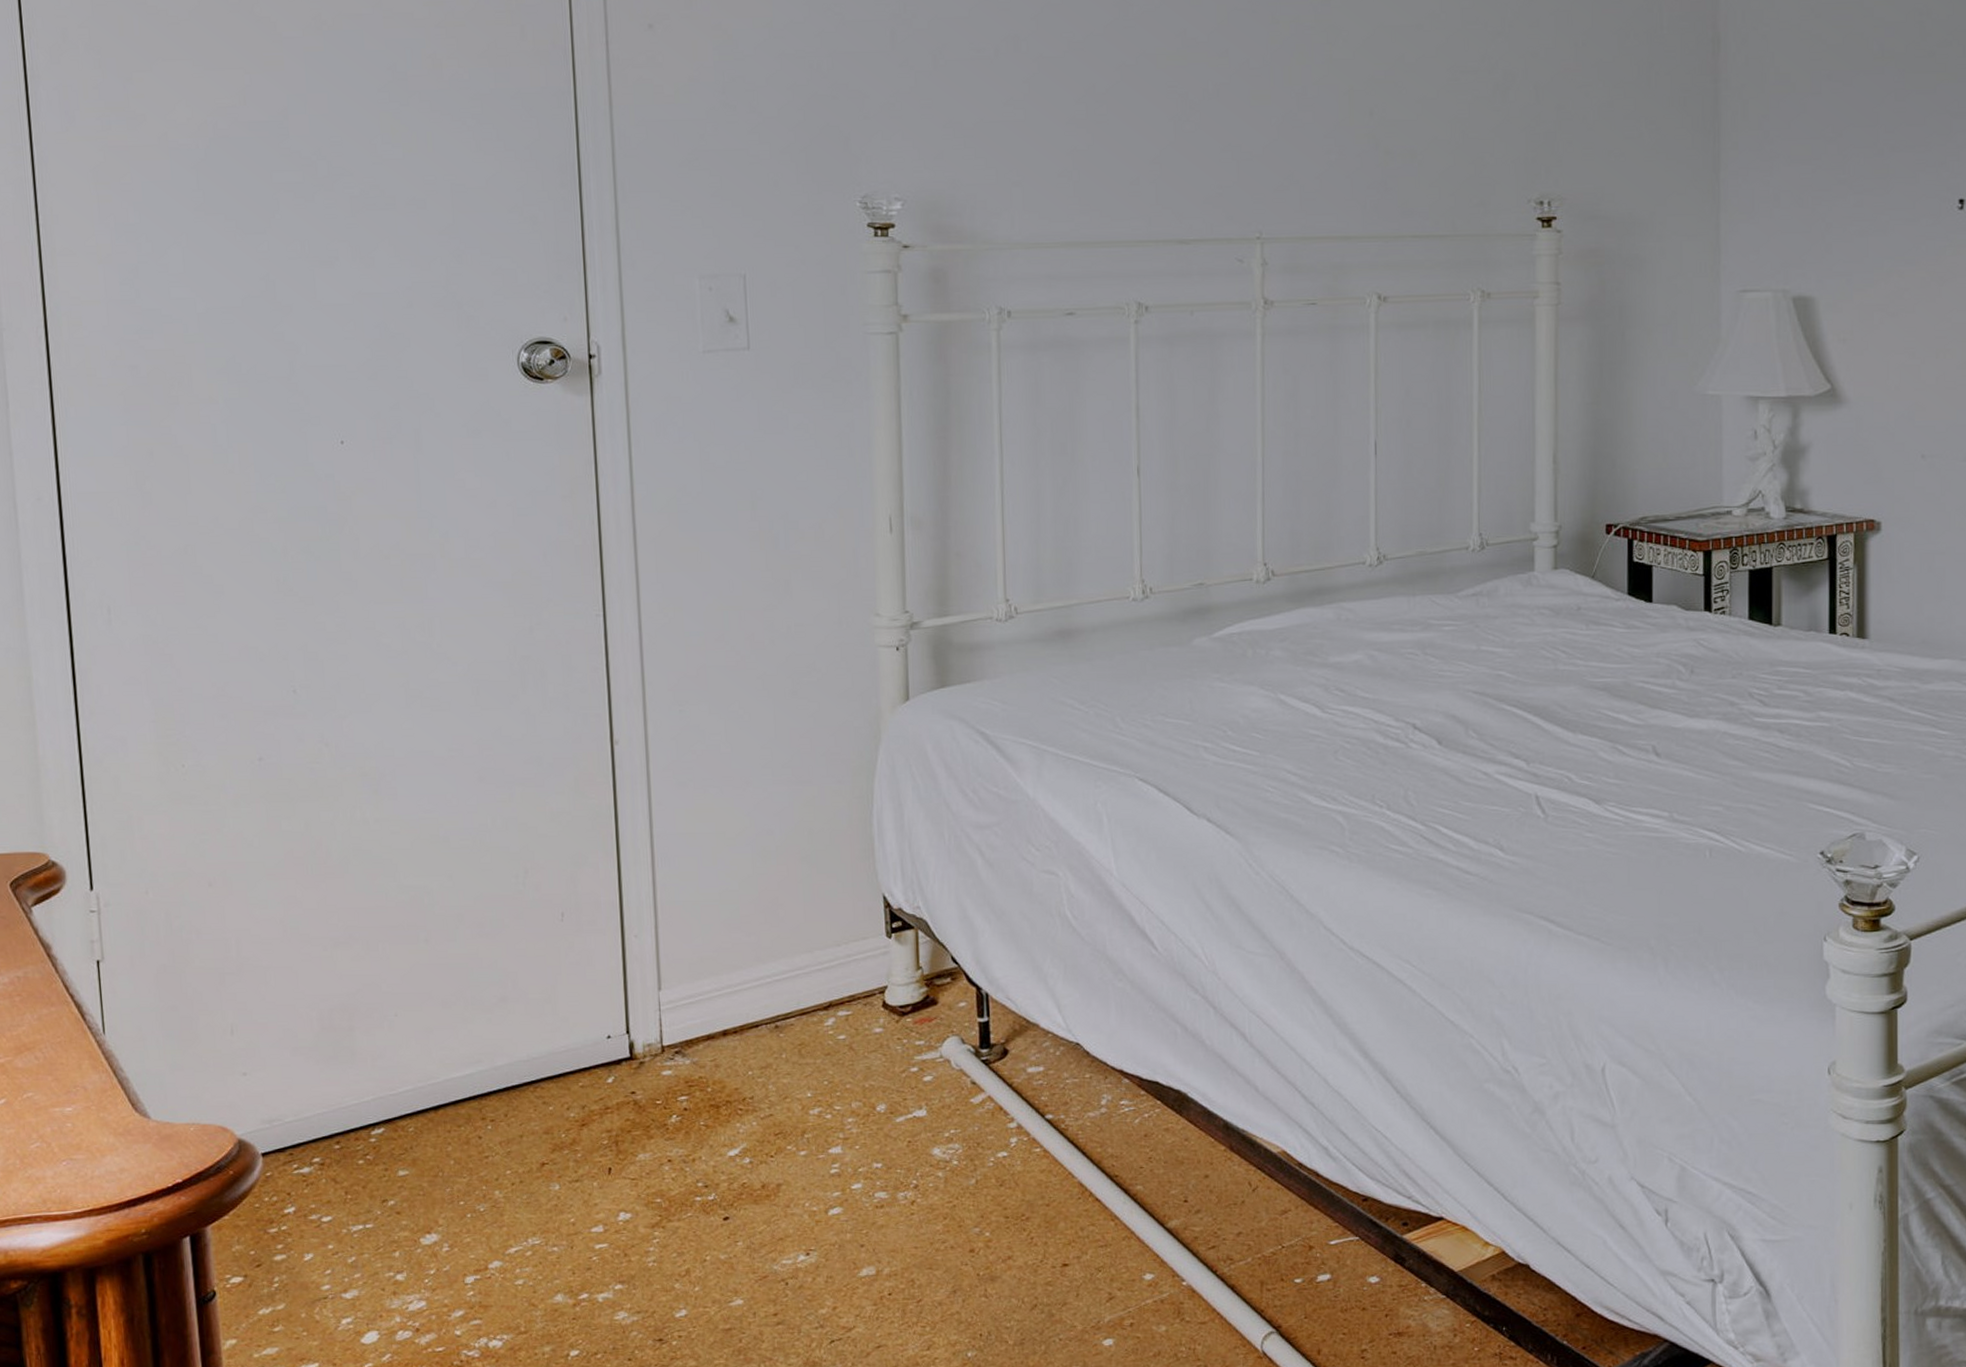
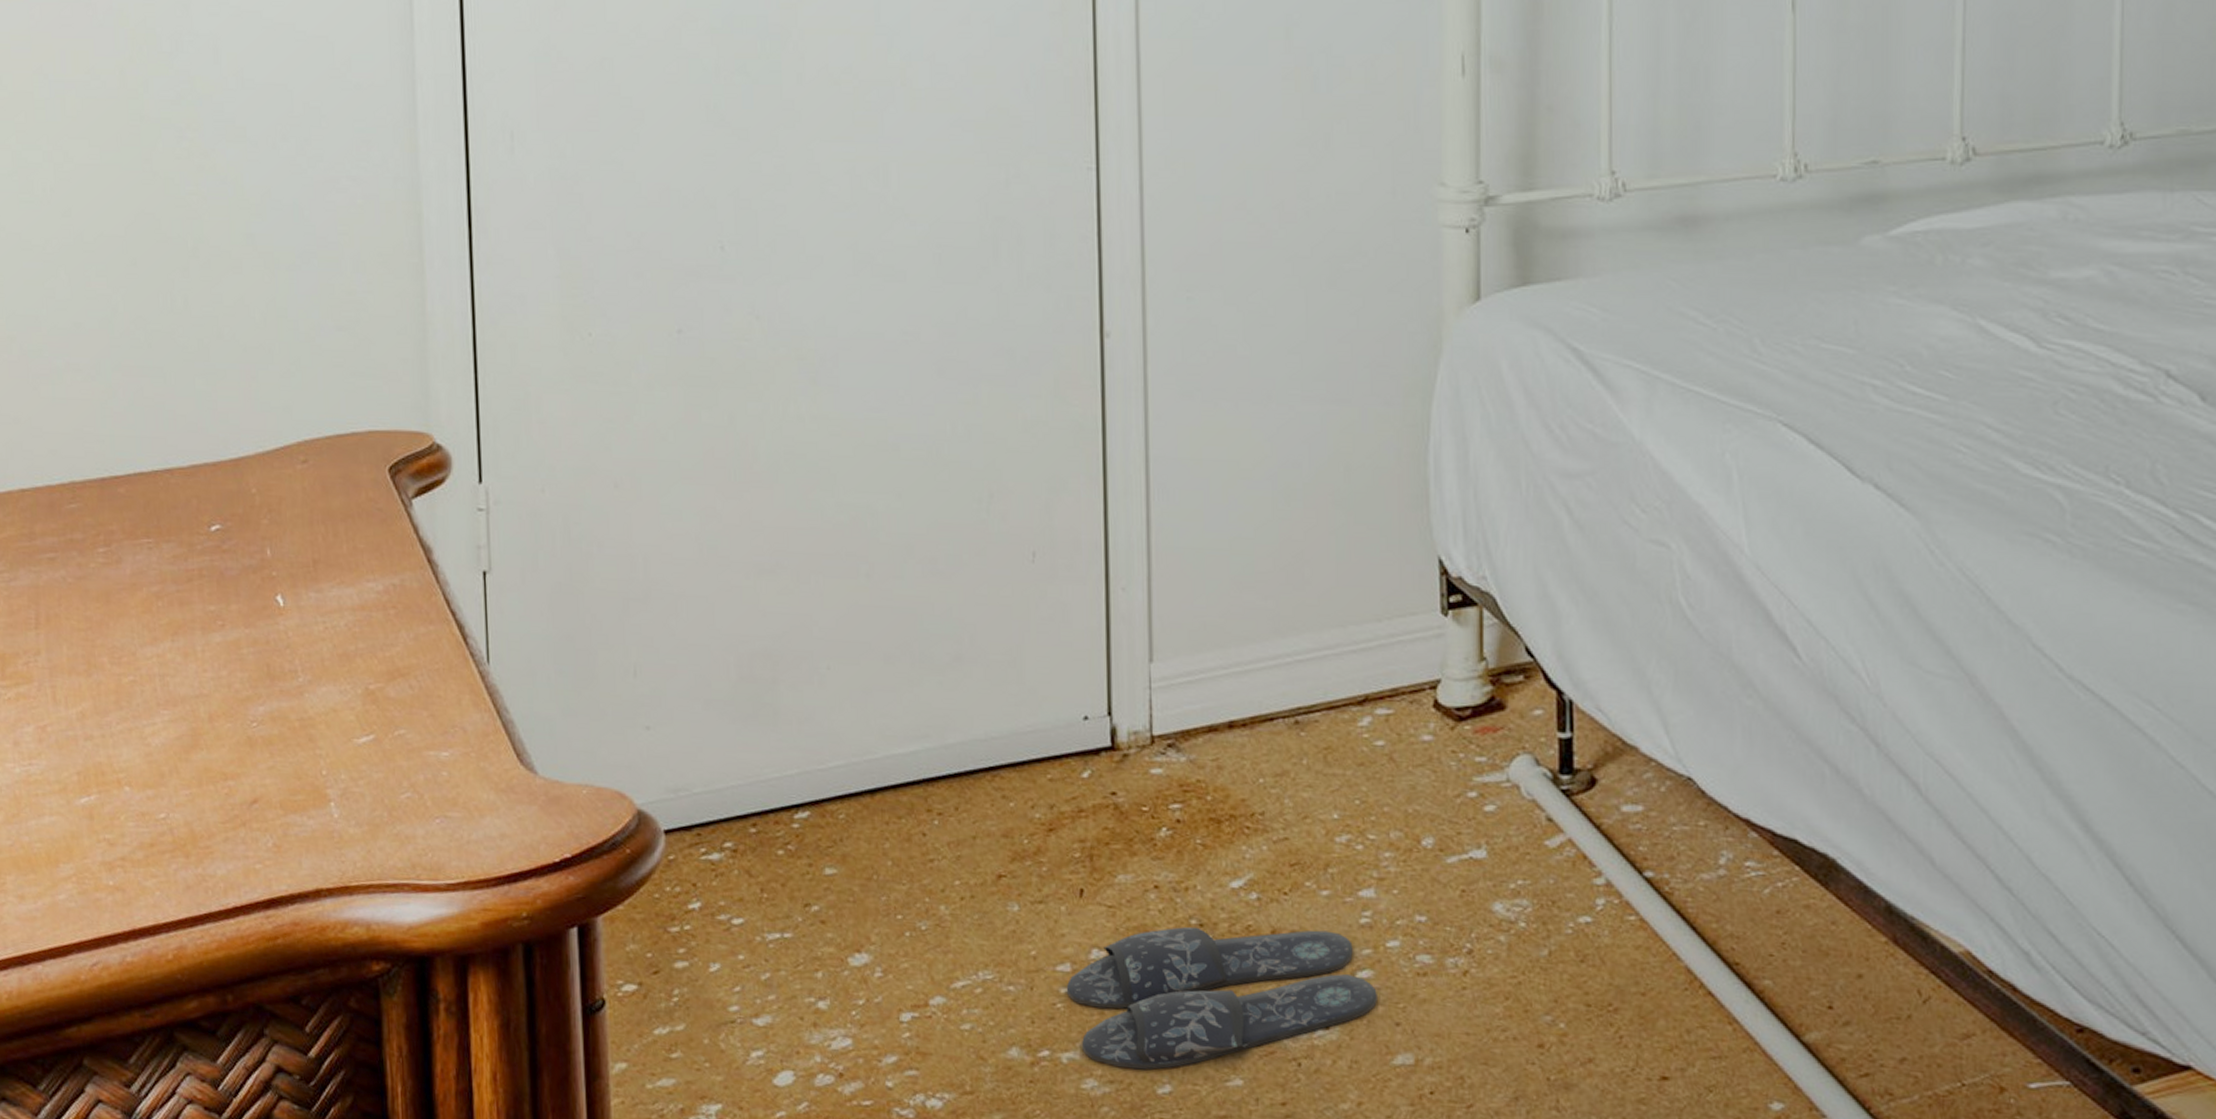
slippers: none [600,1181,846,1301] -> present [1066,926,1377,1070]

